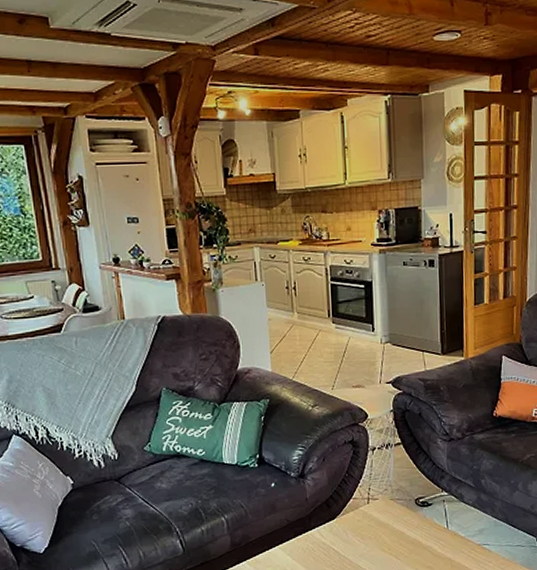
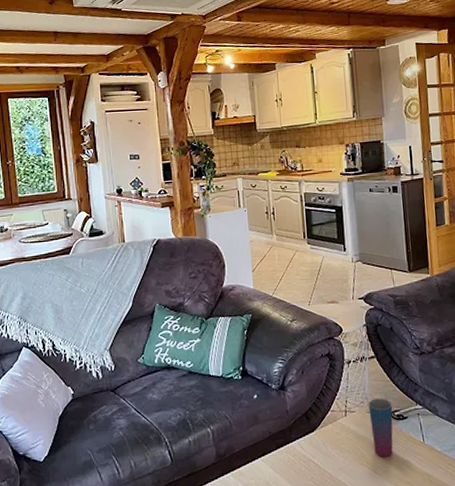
cup: none [392,485,418,543] -> present [368,398,393,457]

